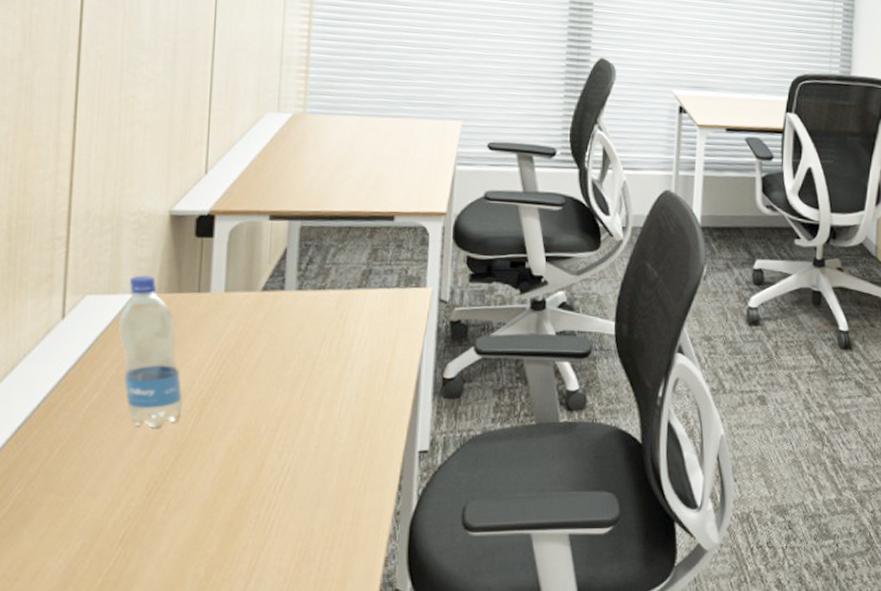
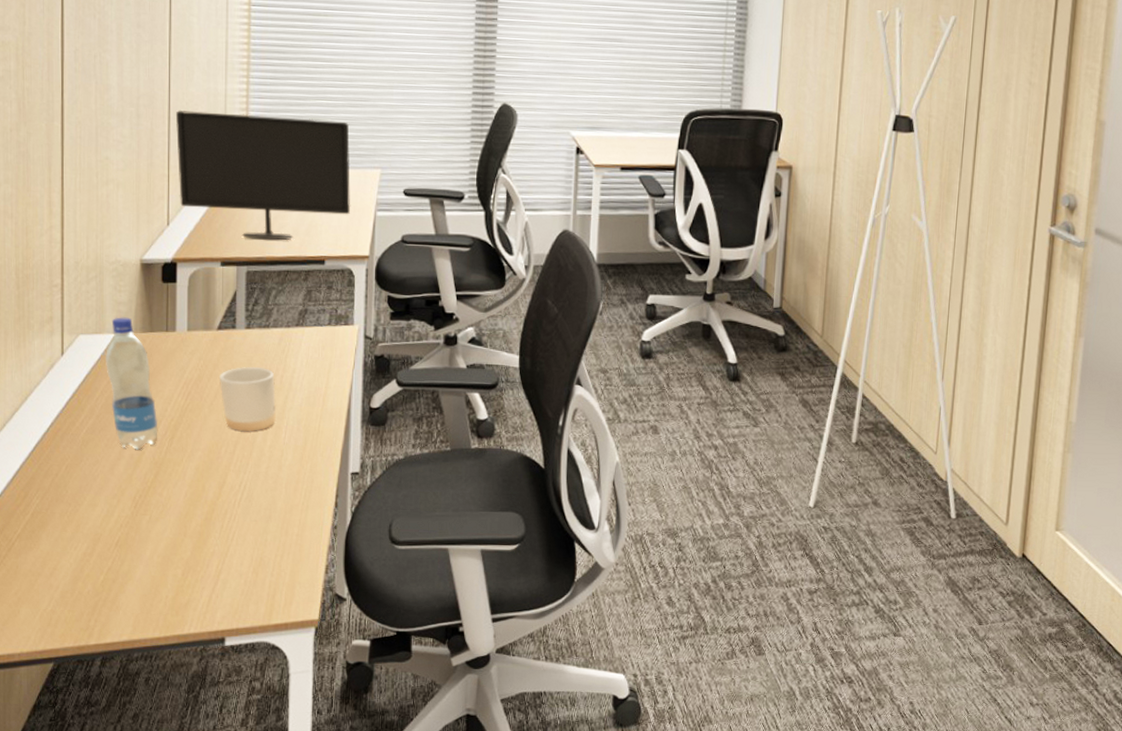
computer monitor: none [221,47,428,193] -> present [176,109,351,240]
mug: none [262,333,332,407] -> present [220,367,277,432]

